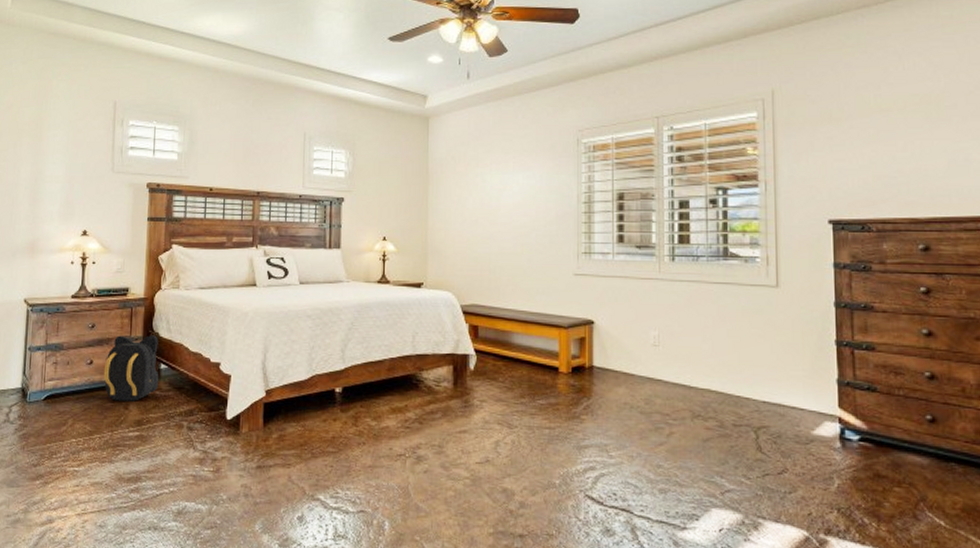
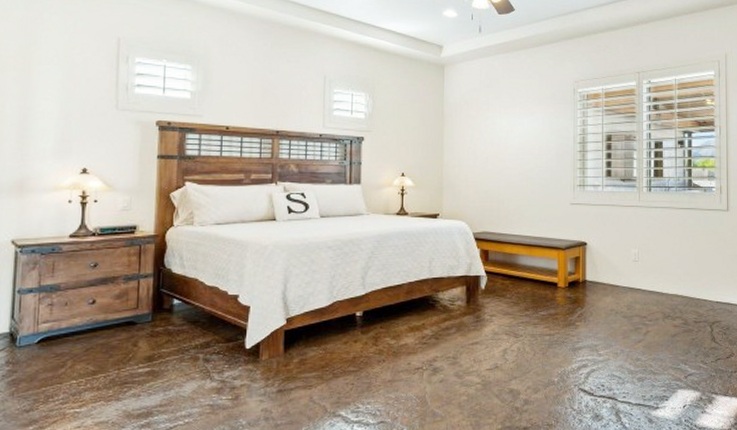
backpack: present [103,335,159,401] -> none [108,271,172,339]

